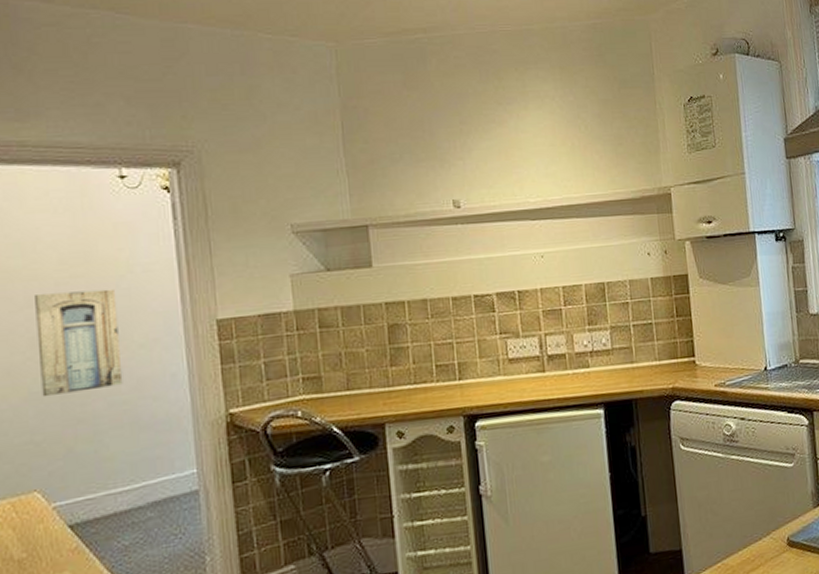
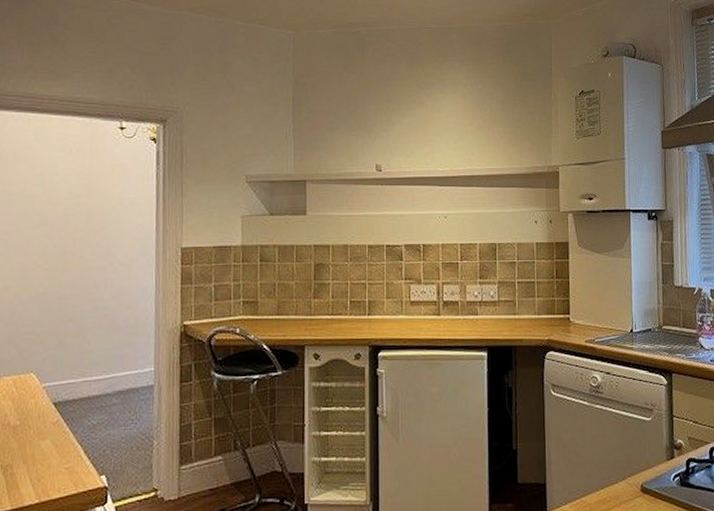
wall art: present [35,288,123,397] -> none [45,216,108,298]

